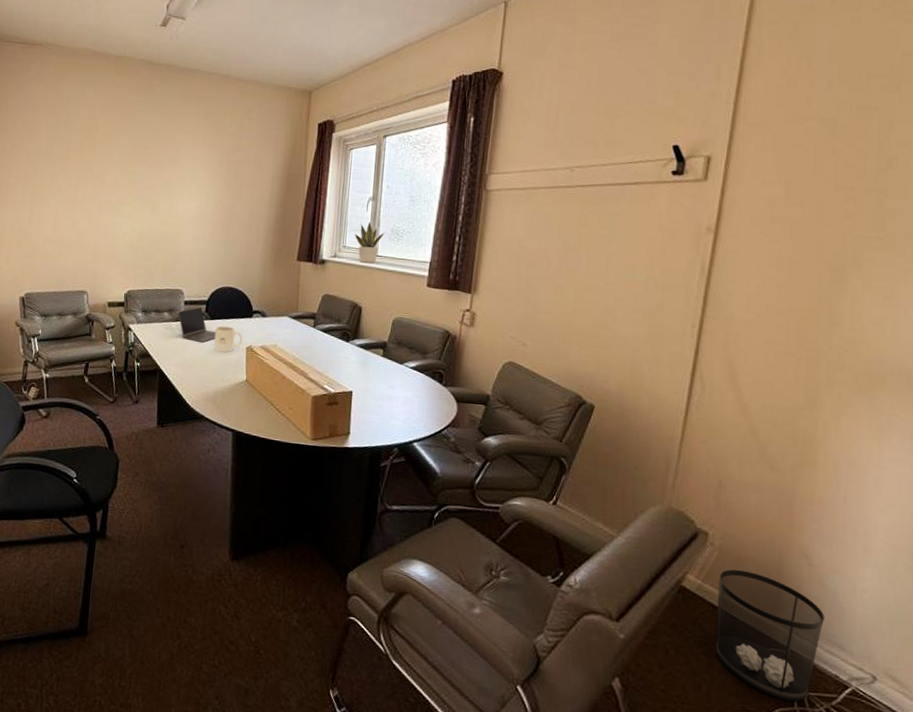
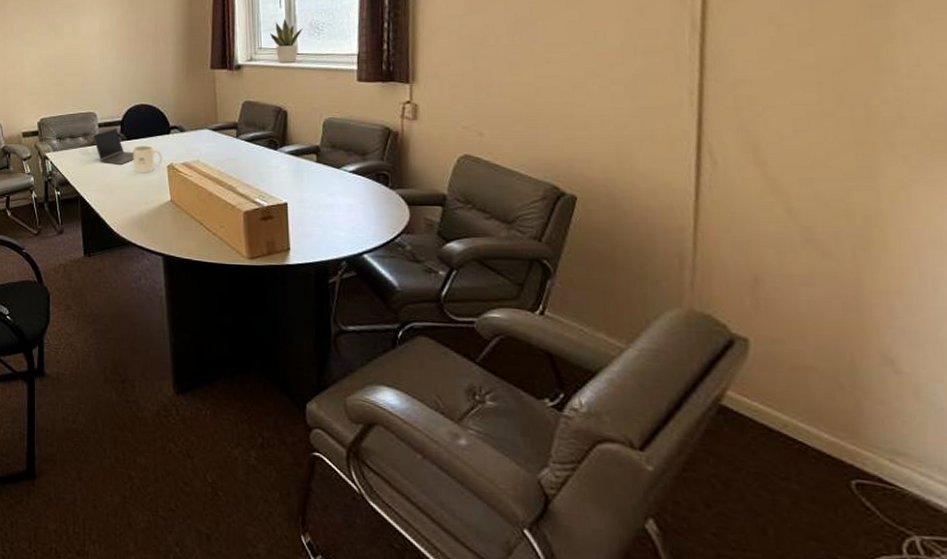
waste bin: present [715,569,825,702] -> none [770,382,931,548]

